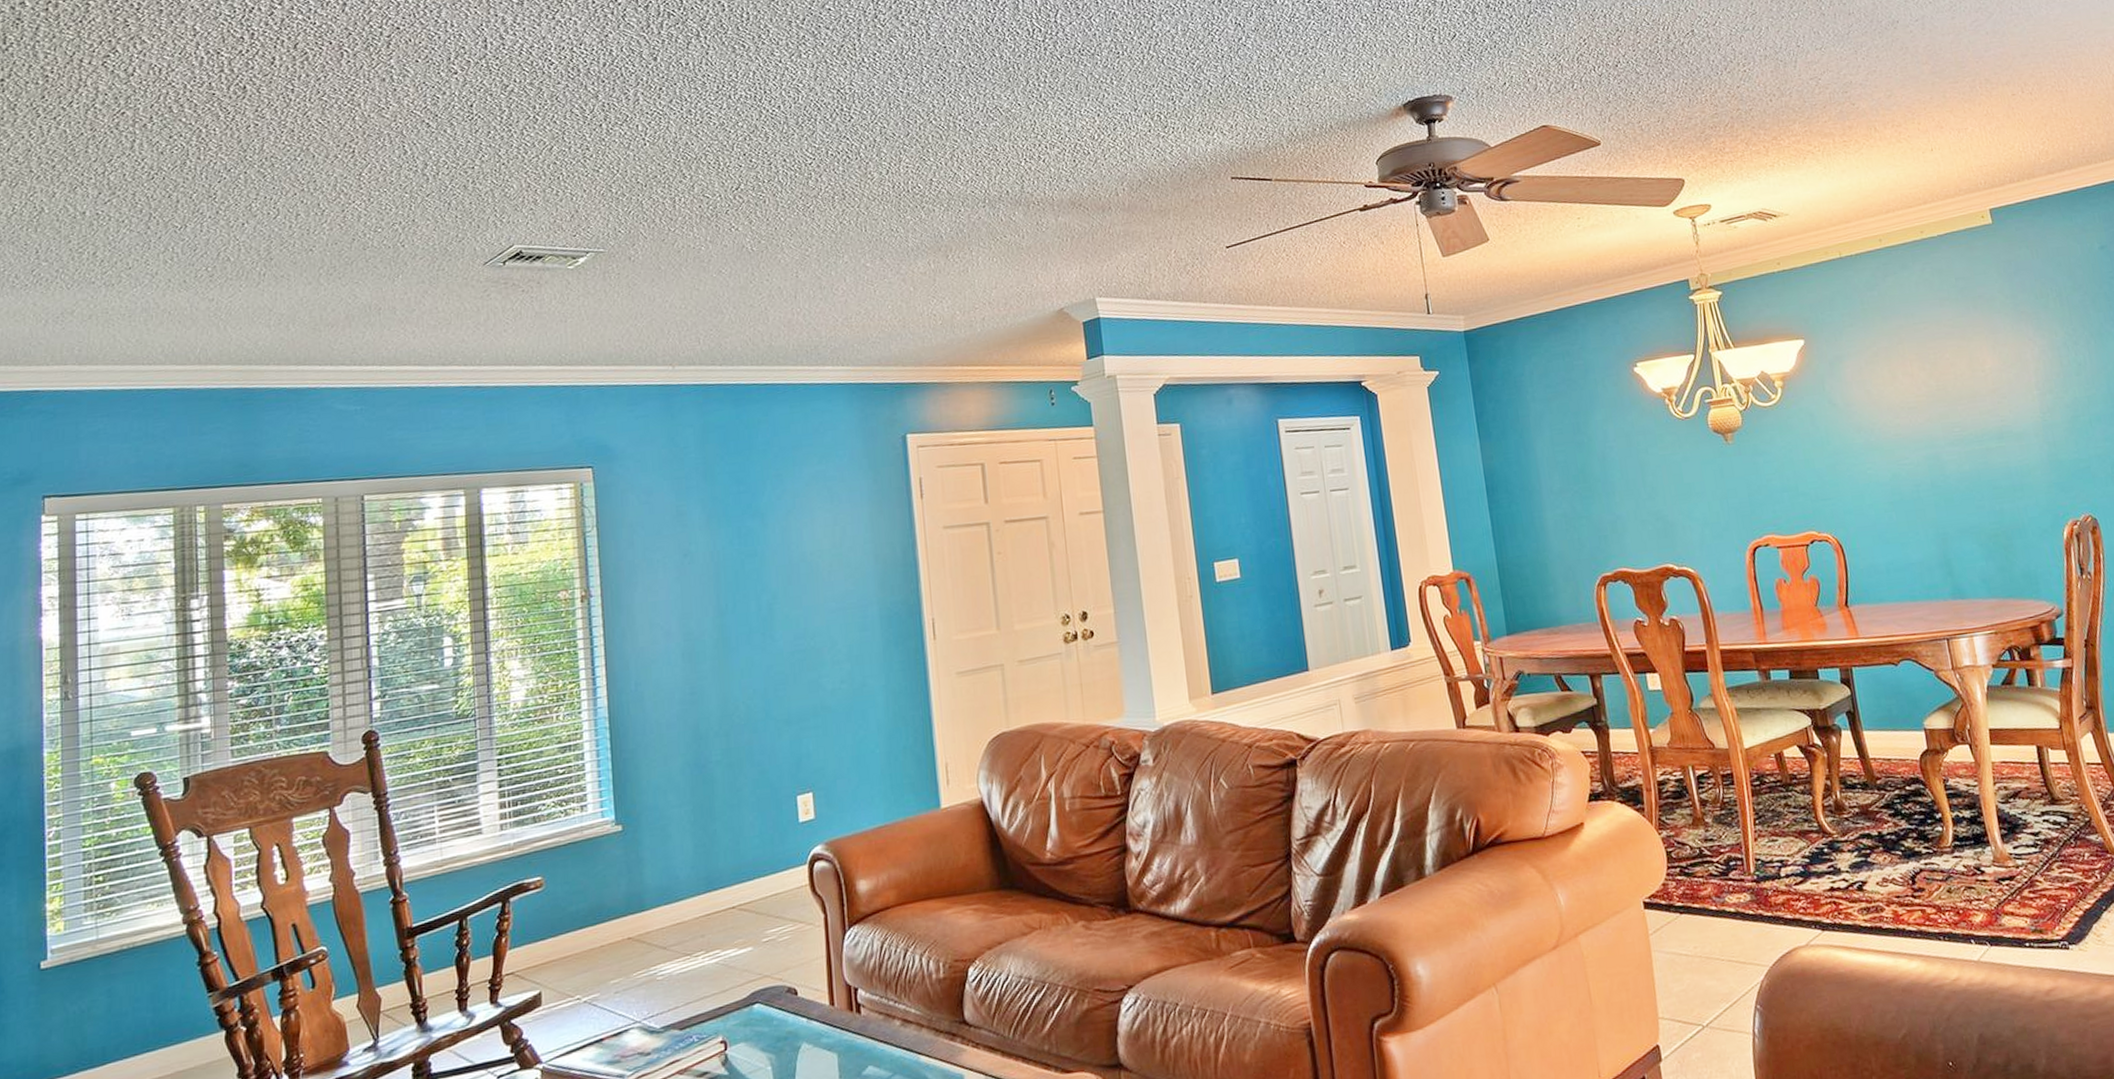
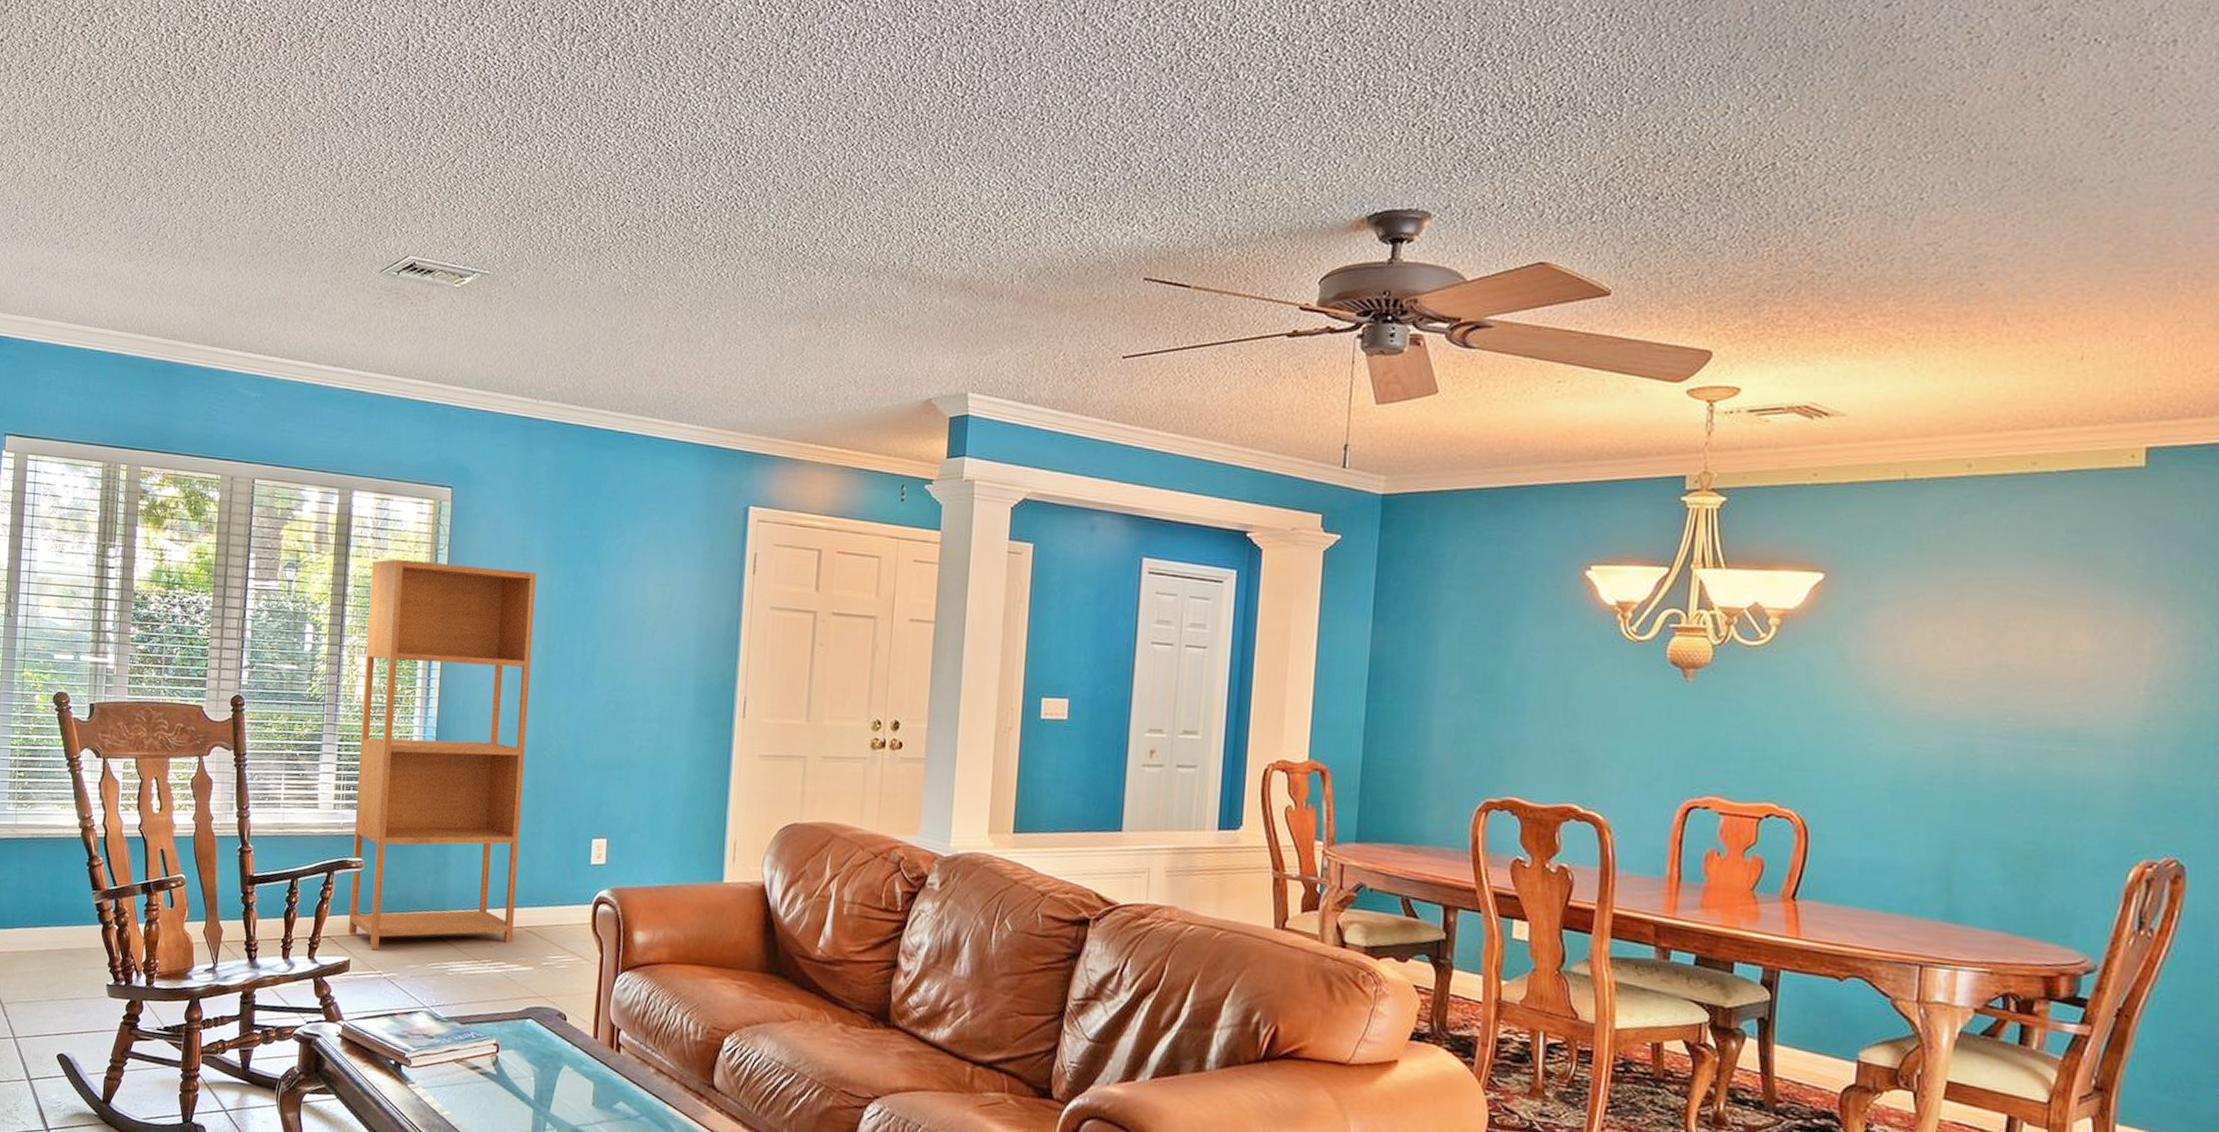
bookcase: none [512,537,726,974] -> present [348,559,536,950]

